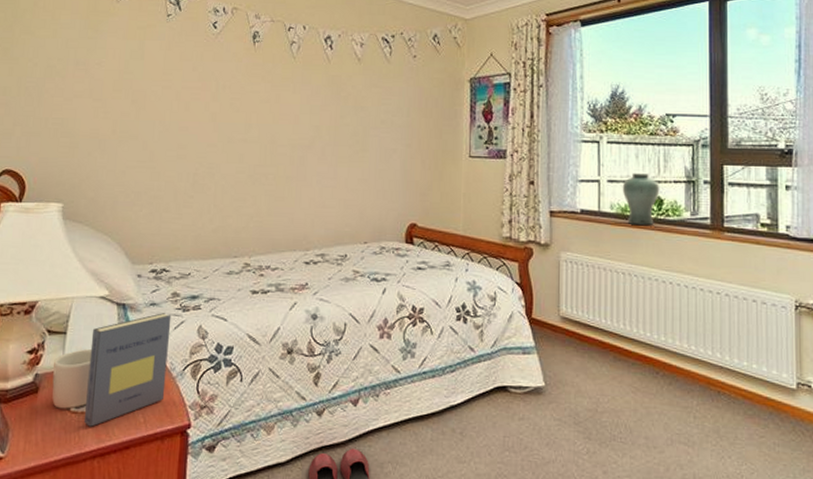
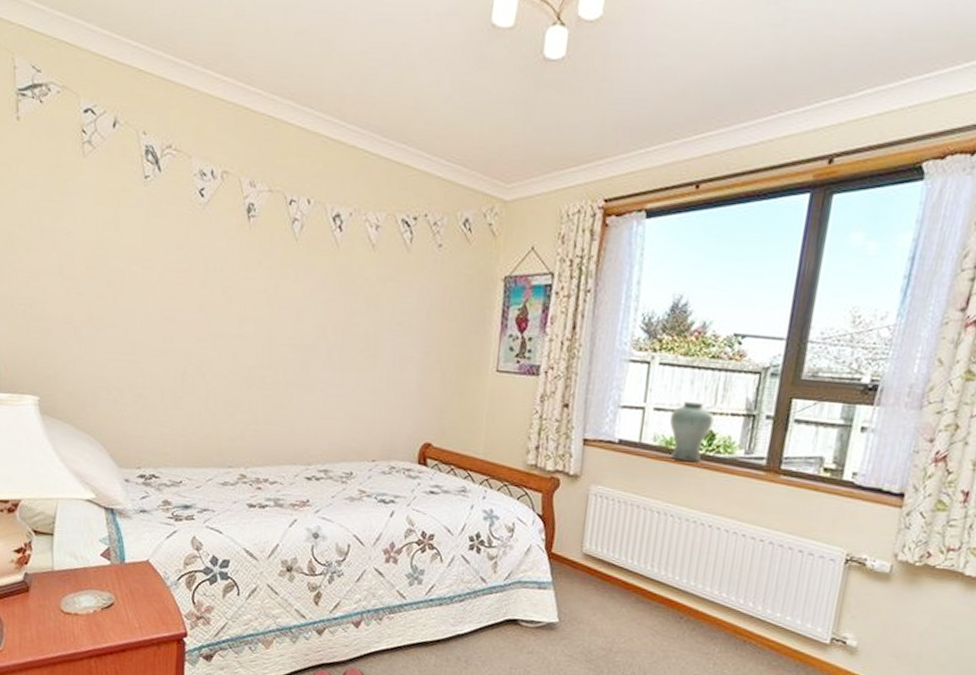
mug: present [51,349,92,409] -> none [43,552,81,610]
book: present [83,313,172,427] -> none [77,520,163,629]

